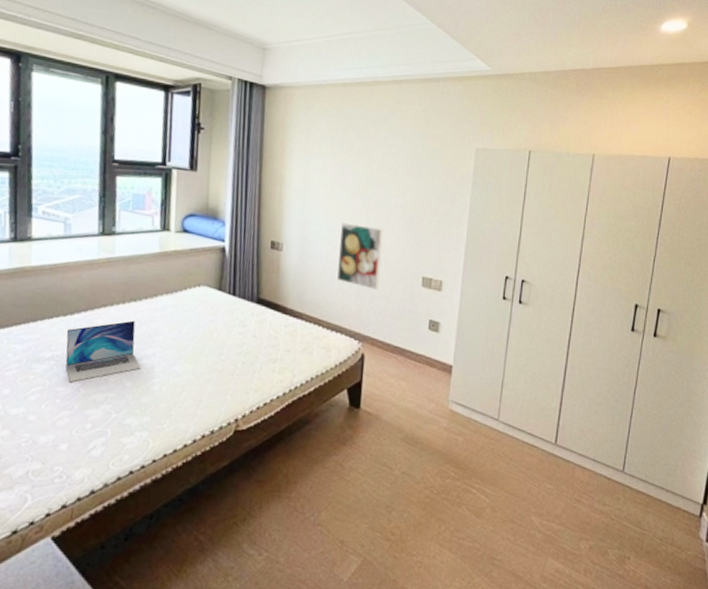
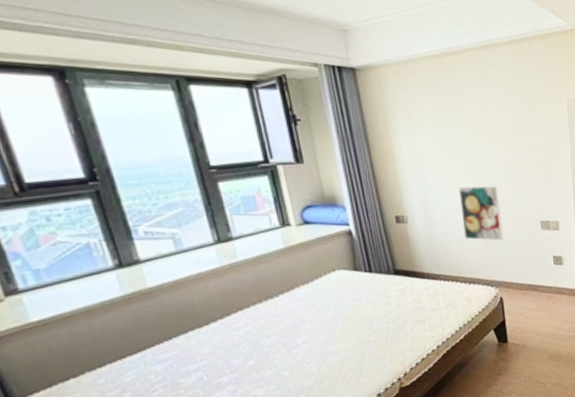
laptop: present [65,320,141,383] -> none [206,316,295,387]

